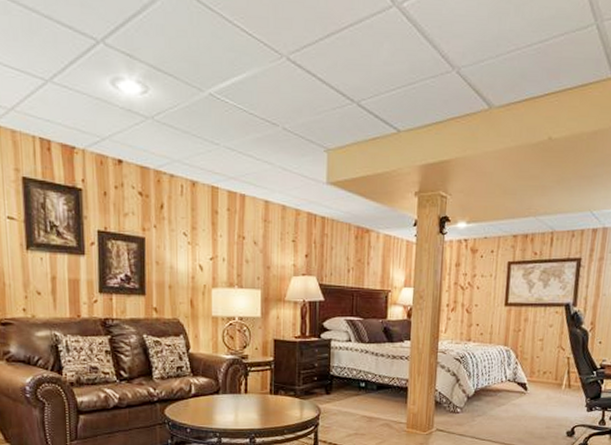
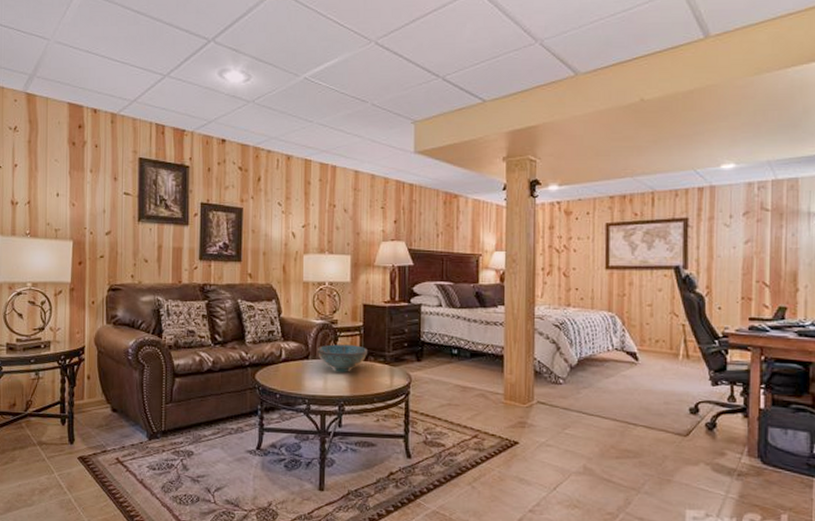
decorative bowl: none [227,379,279,406] -> present [316,344,368,372]

